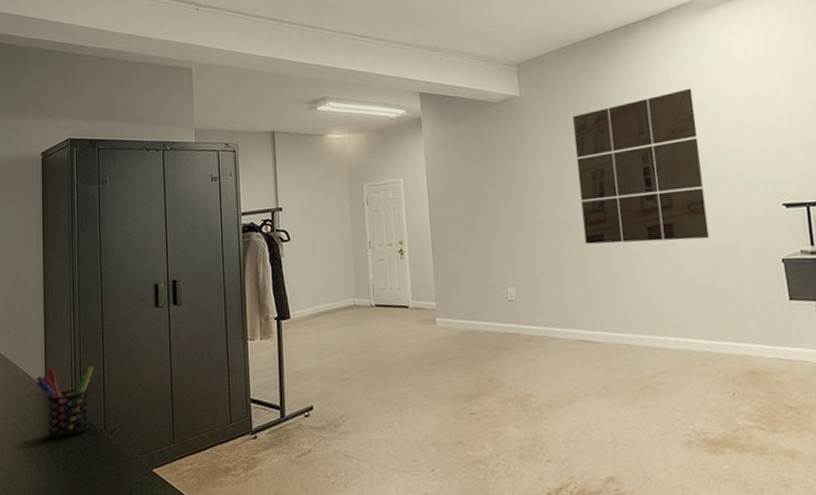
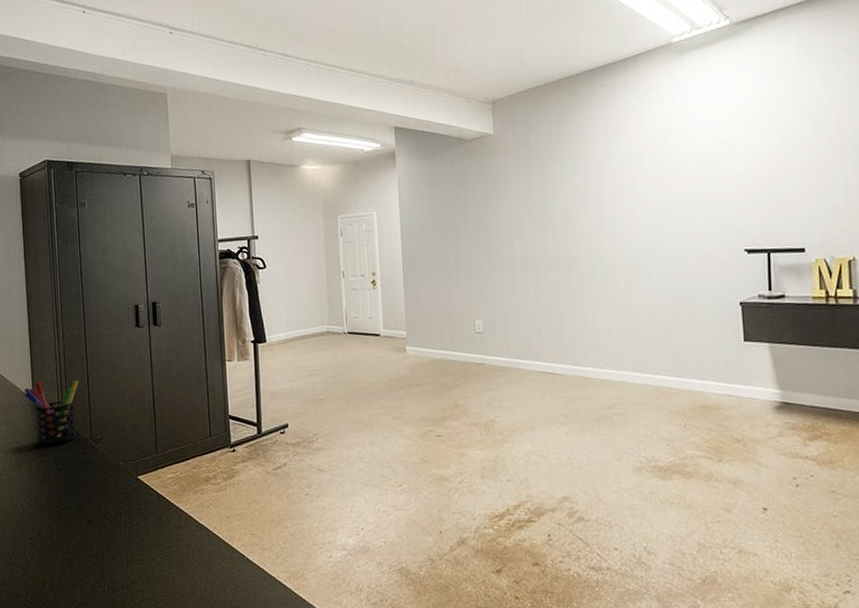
wall art: present [573,88,710,245] -> none [545,132,672,282]

